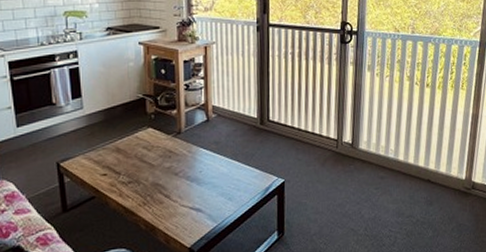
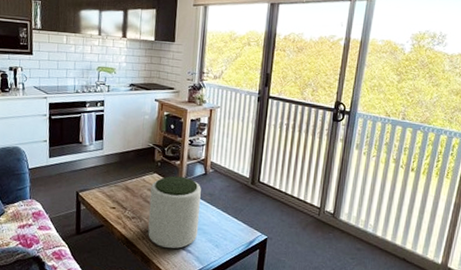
plant pot: none [146,127,207,211] -> present [148,175,201,249]

